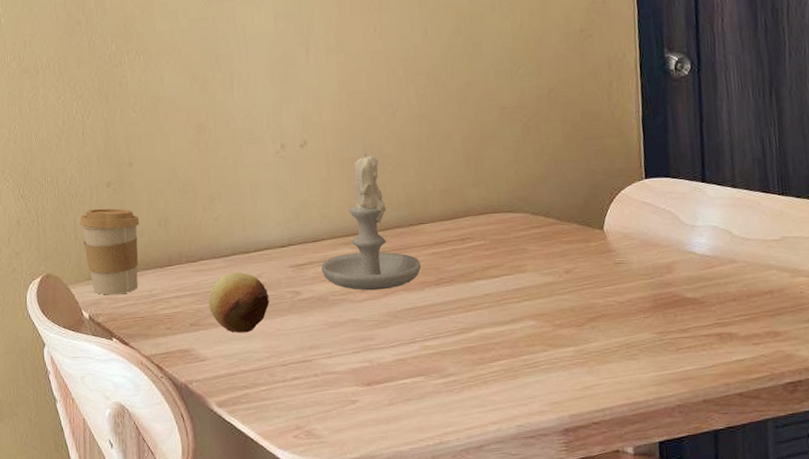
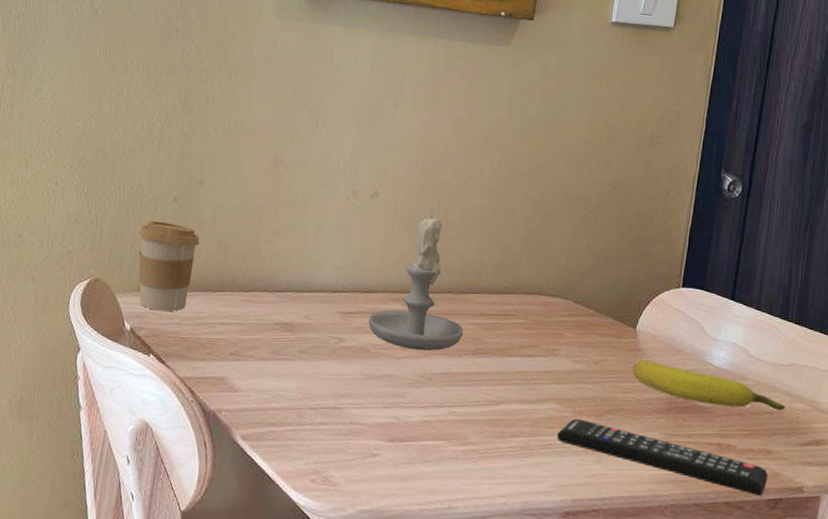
fruit: present [208,272,270,333] -> none [252,308,313,371]
remote control: none [540,332,782,382] -> present [557,418,769,497]
banana: none [607,260,786,295] -> present [632,360,786,411]

